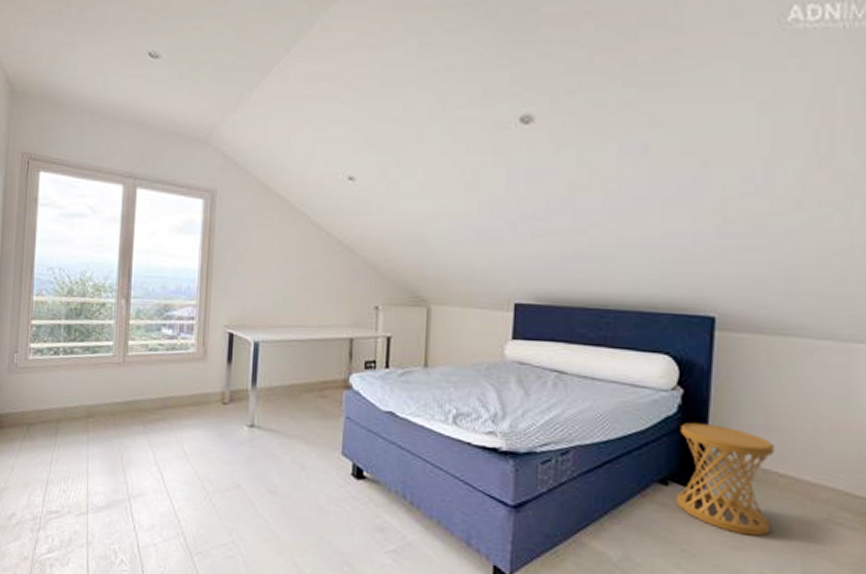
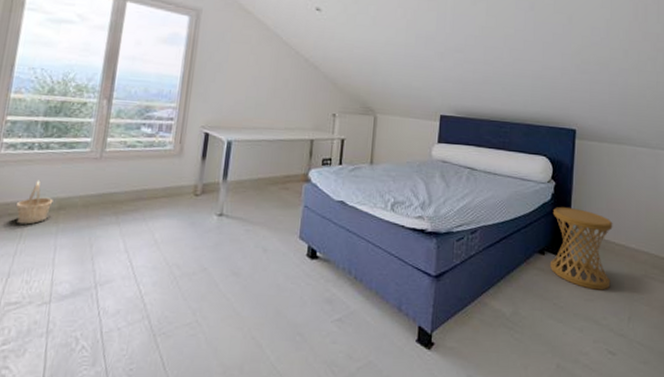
basket: none [47,386,82,433] -> present [15,180,53,225]

